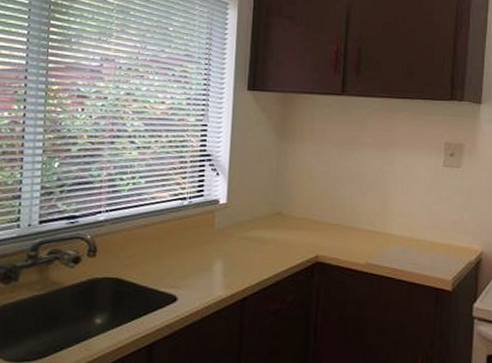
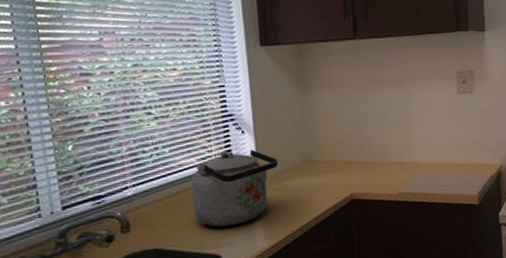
kettle: none [158,190,248,267] -> present [191,149,279,227]

